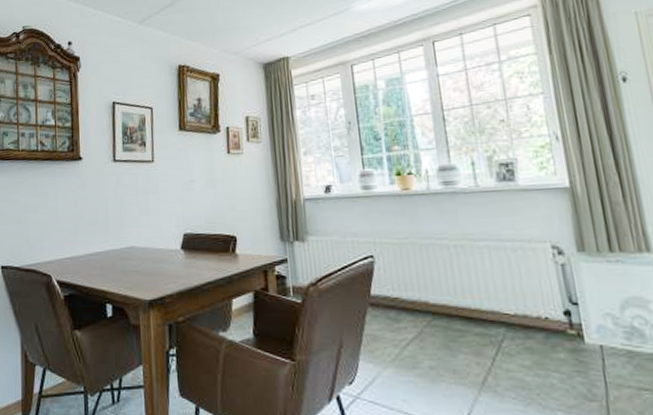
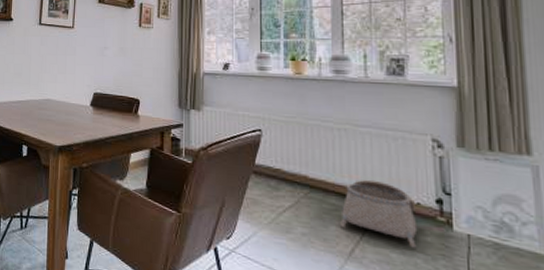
basket: none [467,297,551,367] -> present [339,179,418,248]

